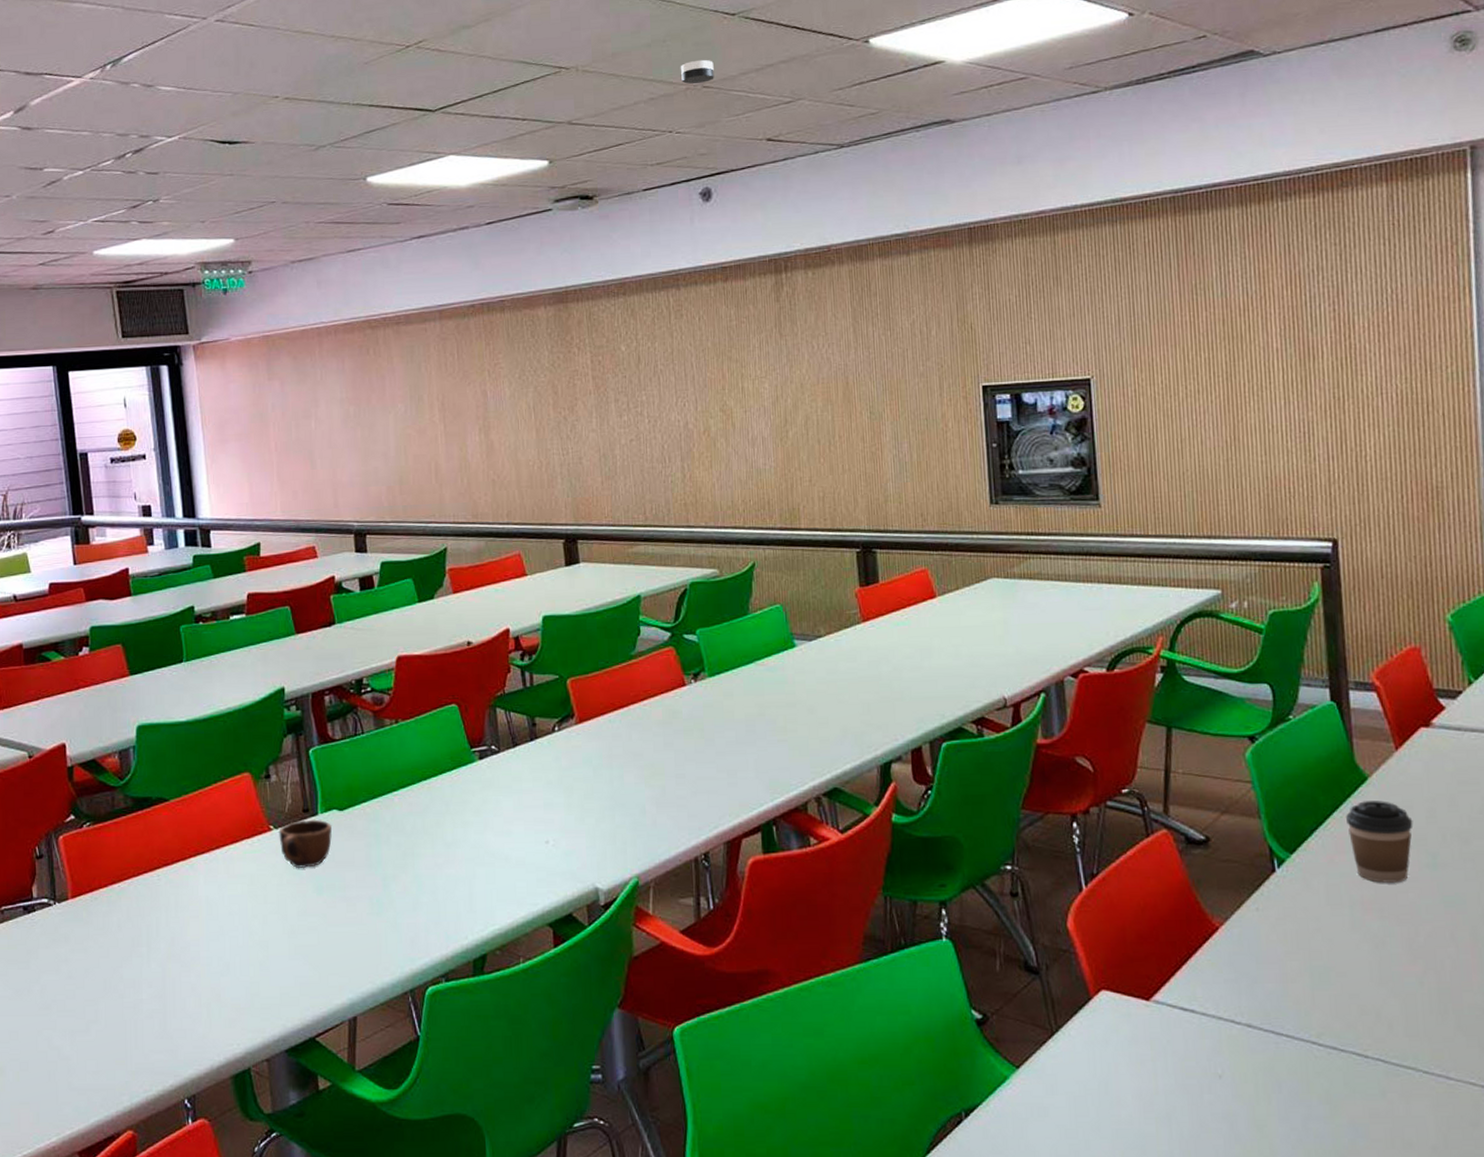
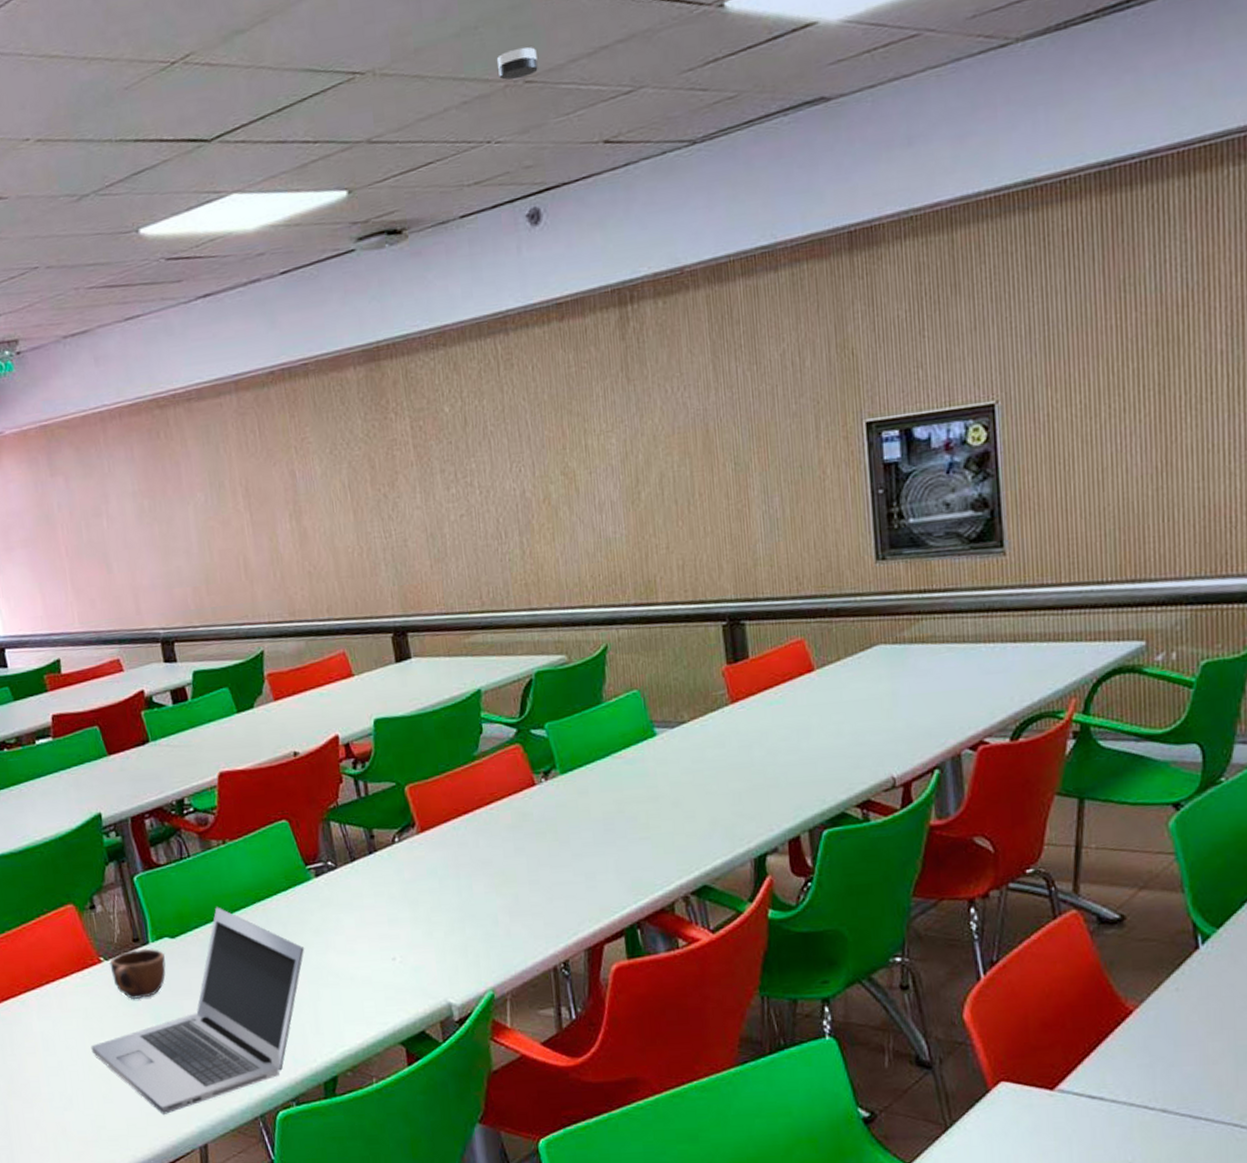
laptop: none [253,783,465,985] -> present [91,907,305,1114]

